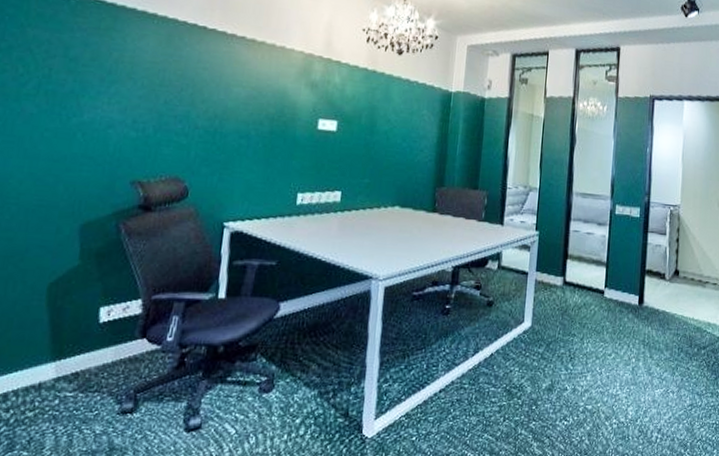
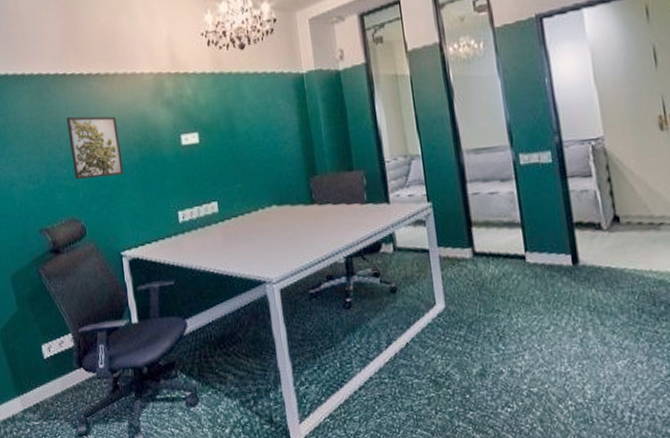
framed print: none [189,72,253,144] -> present [67,116,124,179]

